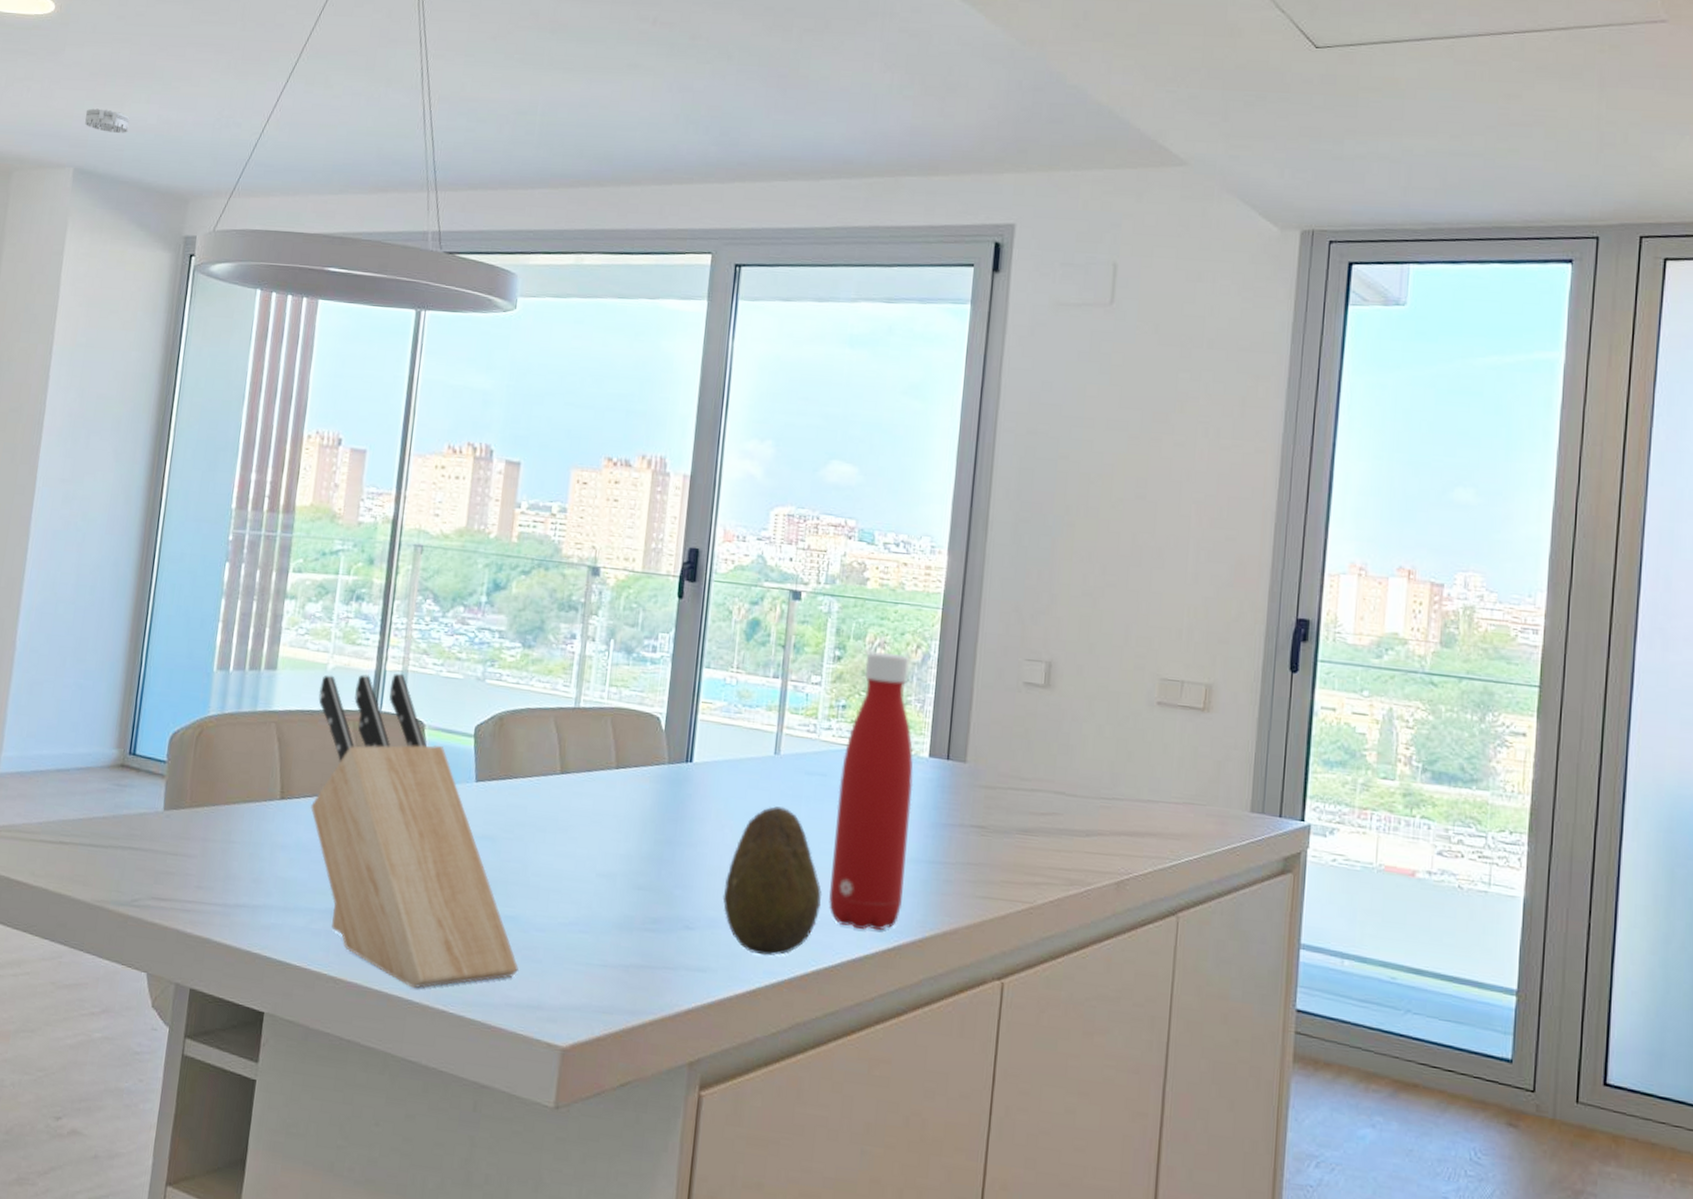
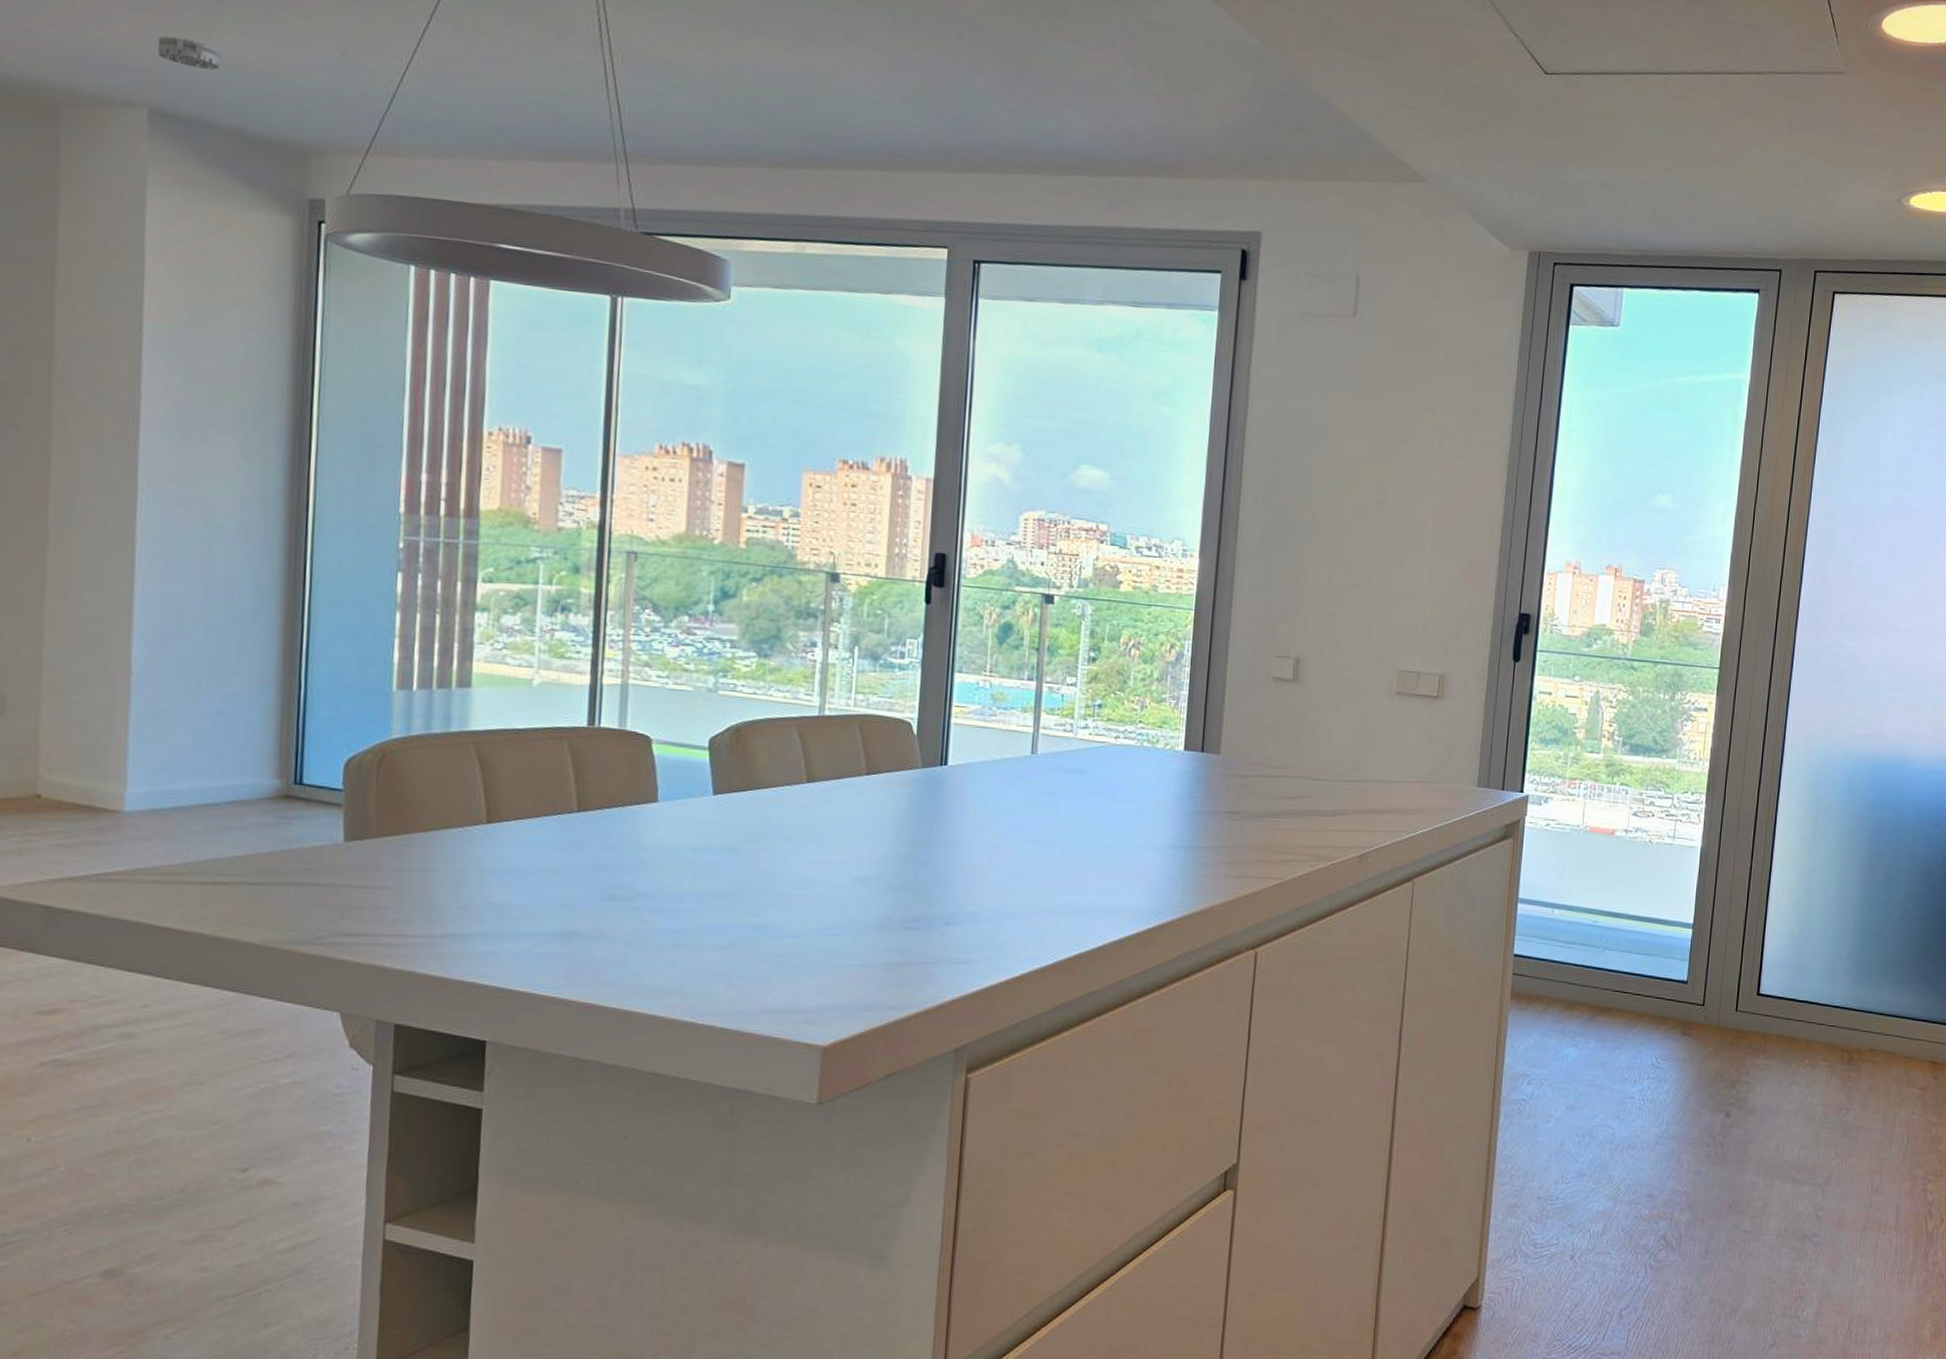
knife block: present [310,673,520,989] -> none [523,687,773,1003]
fruit: present [722,806,823,957] -> none [983,803,1083,945]
bottle: present [828,652,914,931] -> none [1089,653,1170,913]

